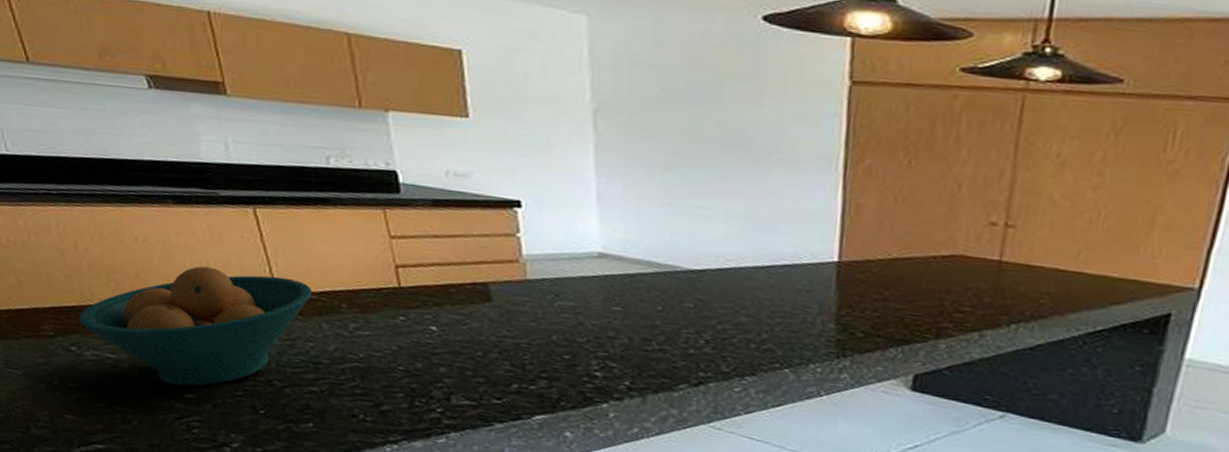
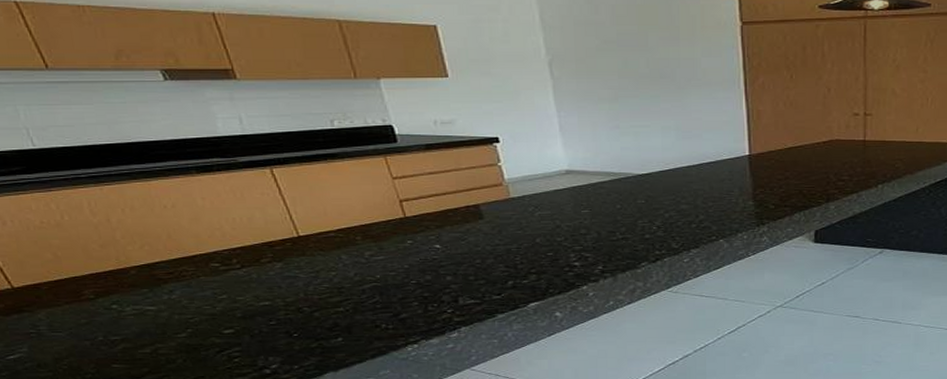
fruit bowl: present [78,266,312,386] -> none [116,221,330,324]

